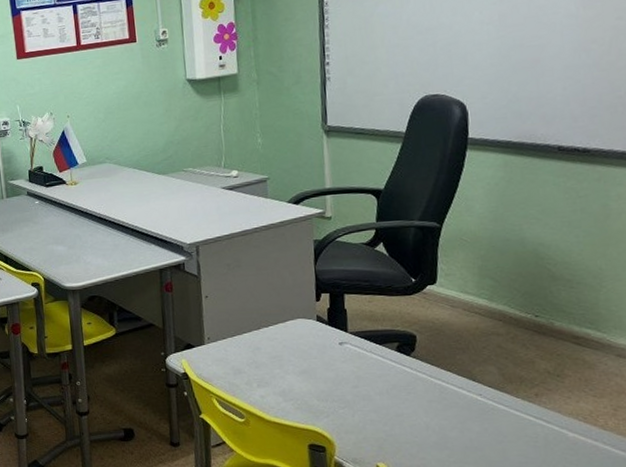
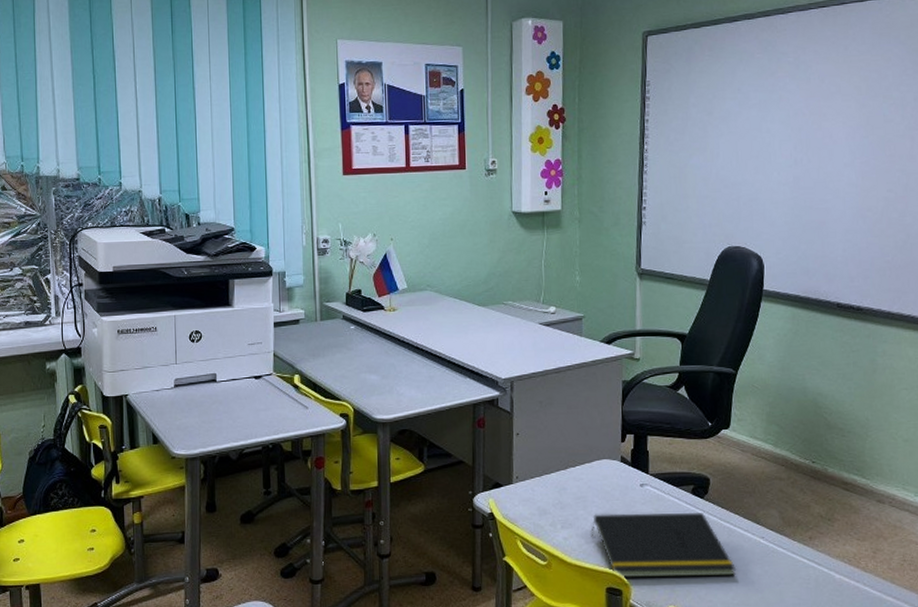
notepad: none [289,370,452,435] -> present [591,513,737,578]

